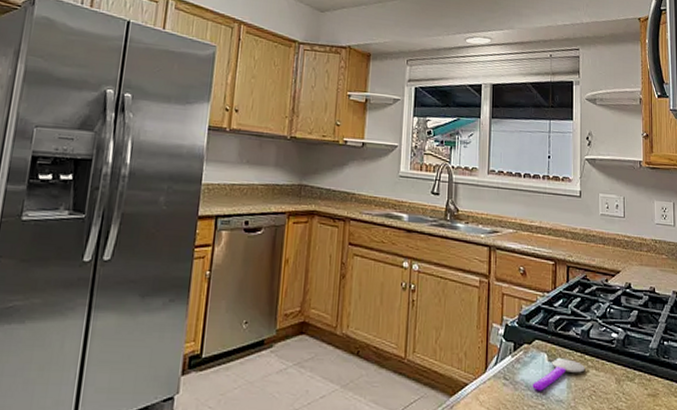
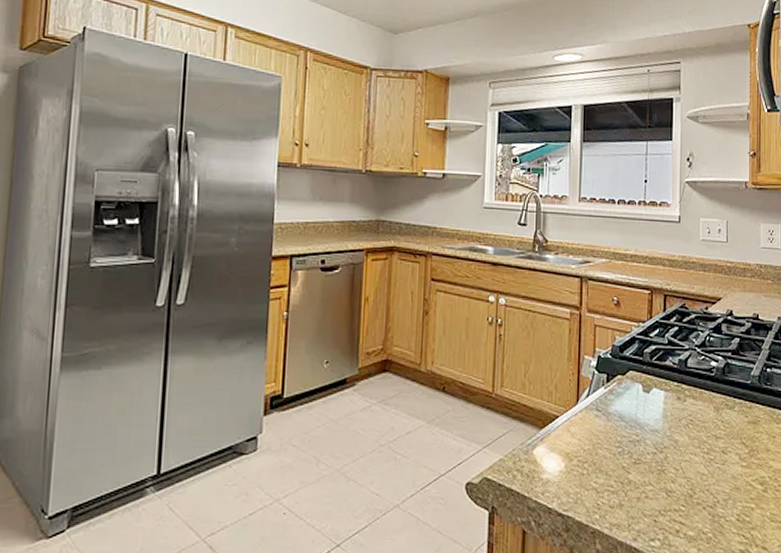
spoon: present [532,359,586,391] -> none [626,389,683,421]

